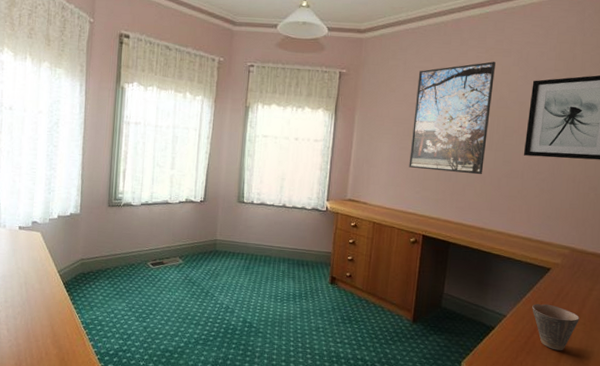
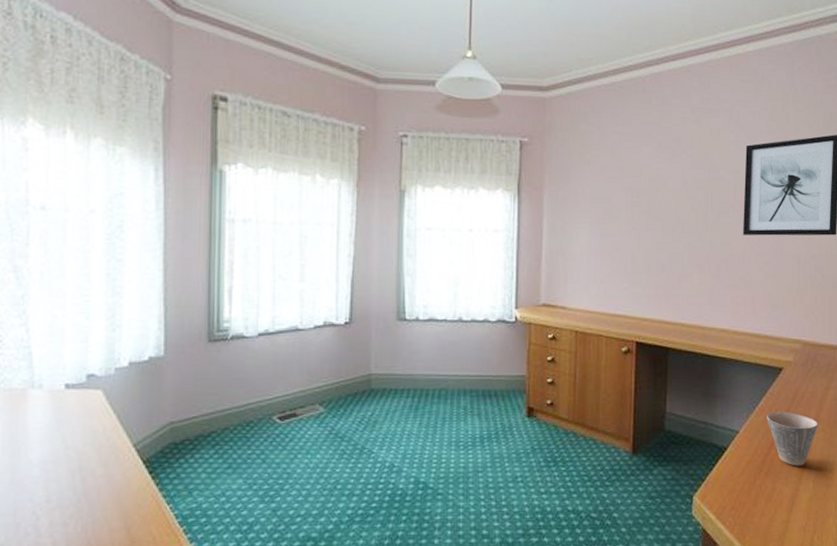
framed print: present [409,61,496,175] -> none [613,124,703,262]

